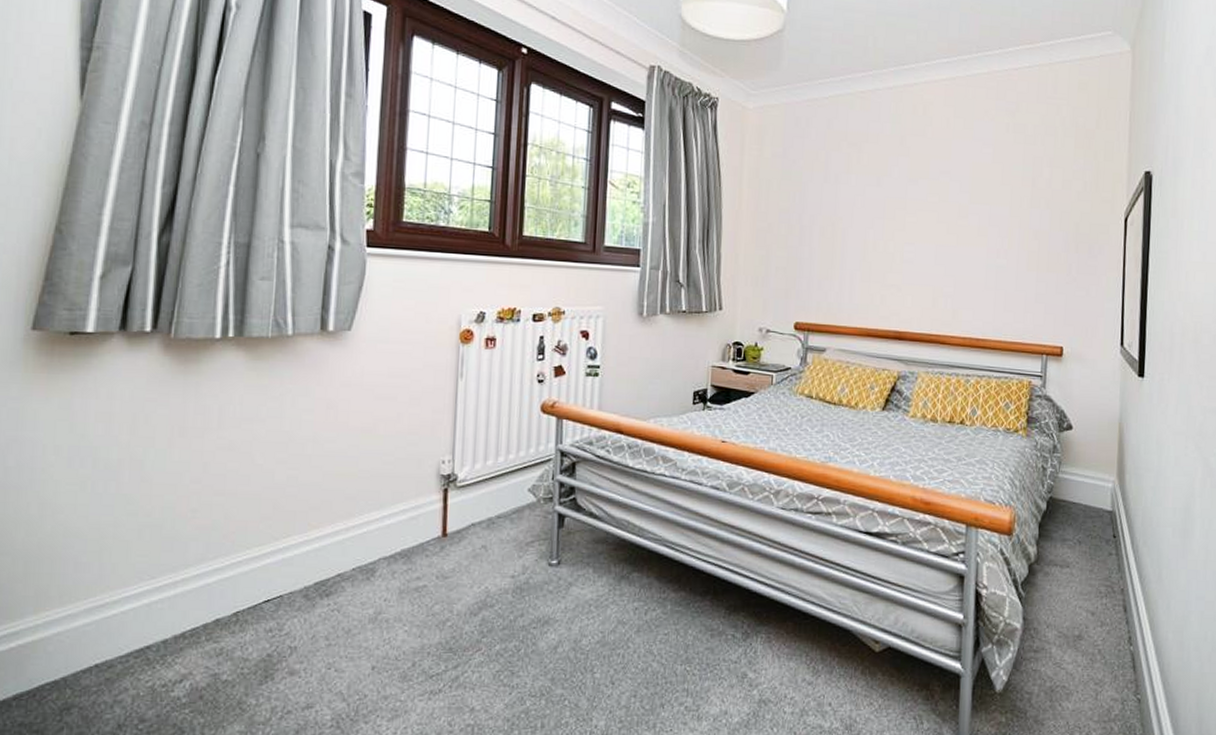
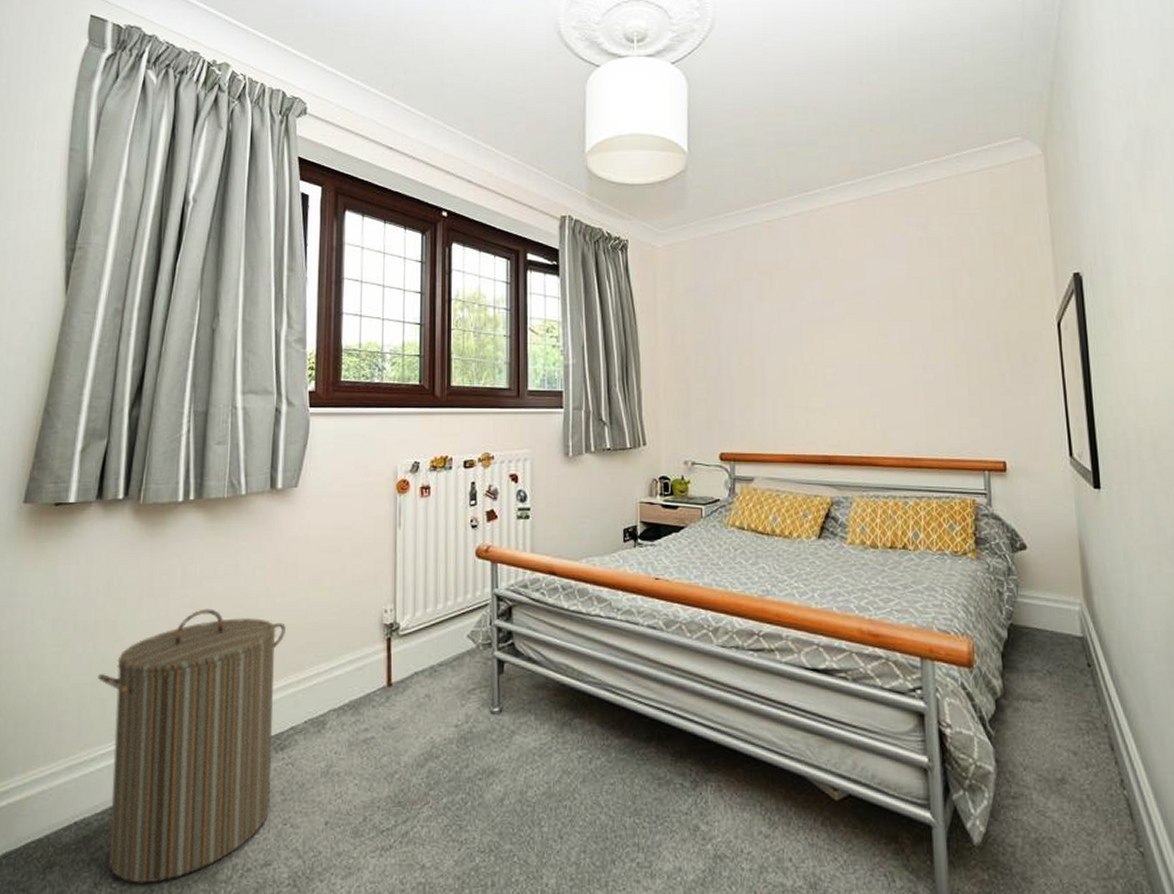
laundry hamper: none [121,452,334,725] -> present [98,609,286,883]

